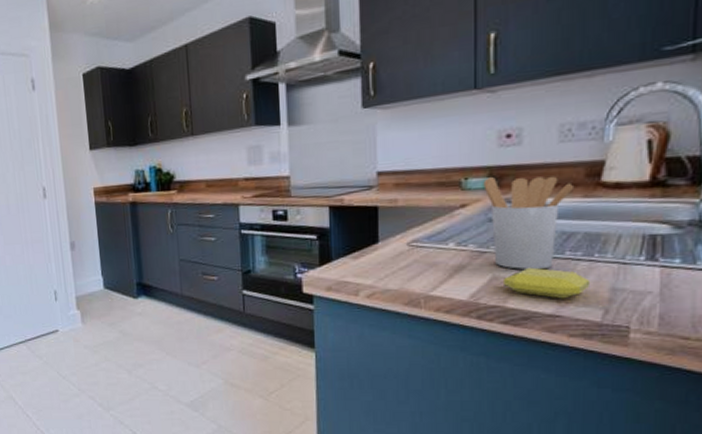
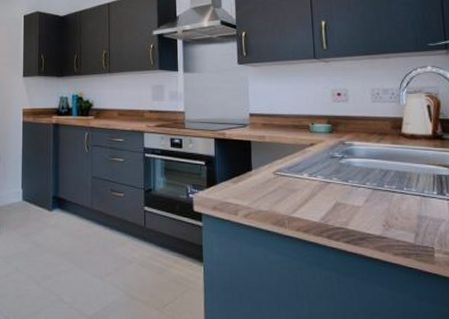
utensil holder: present [483,176,575,270] -> none [324,124,386,199]
soap bar: present [502,267,591,299] -> none [343,196,404,223]

